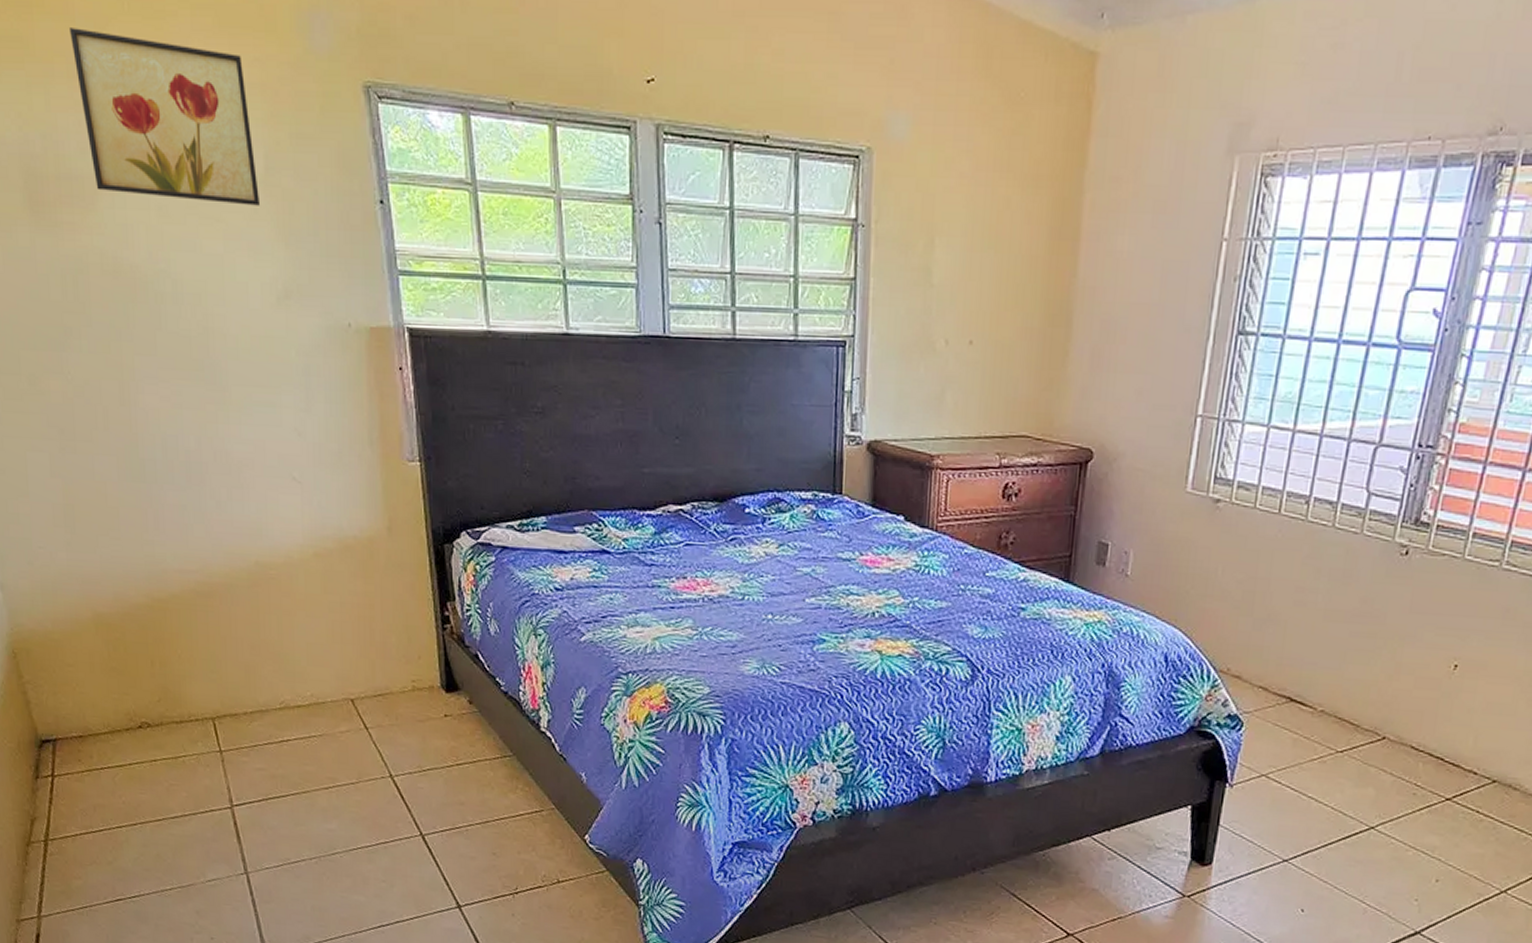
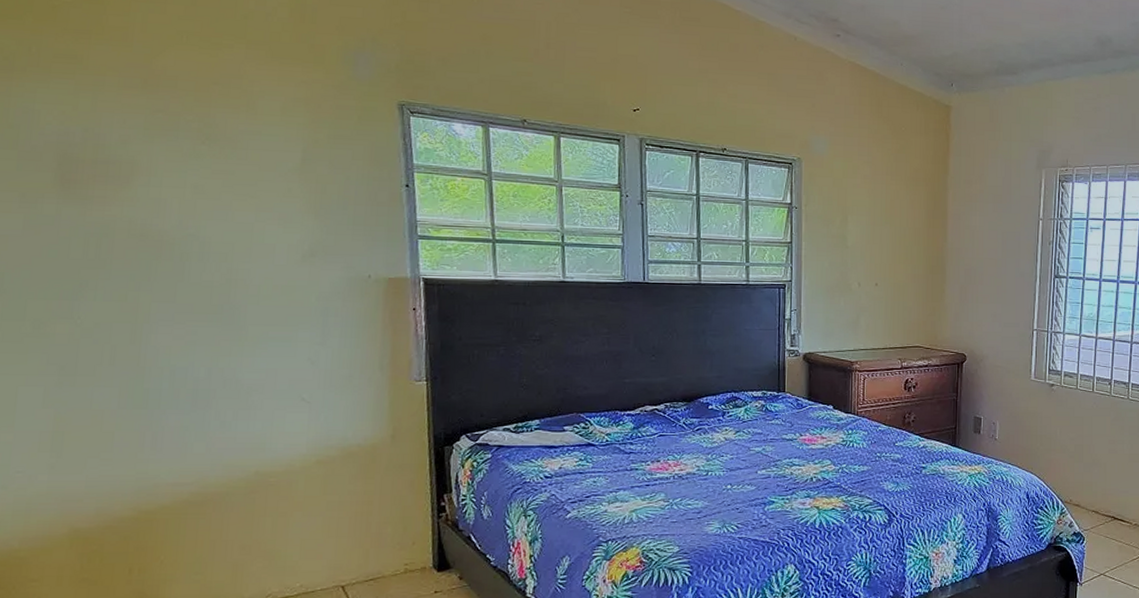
wall art: present [68,28,261,206] -> none [125,51,295,187]

